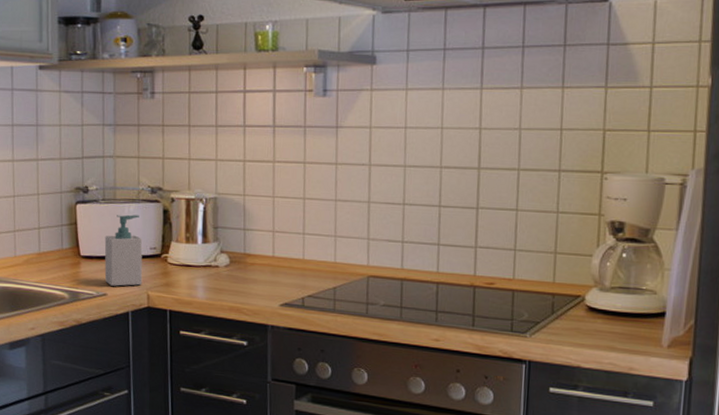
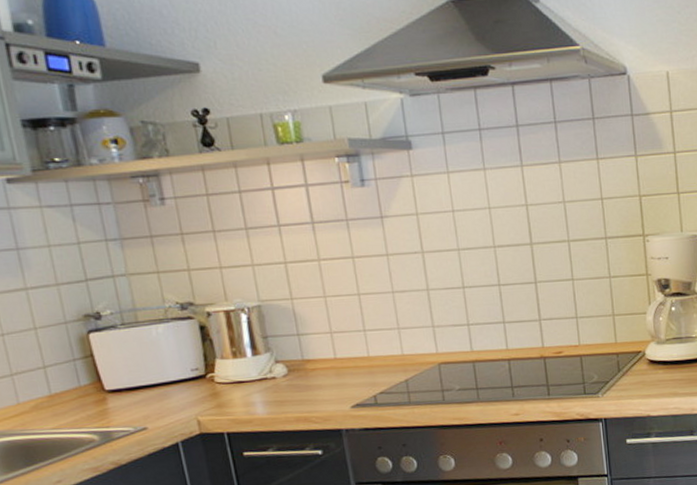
soap bottle: present [104,214,143,286] -> none [132,336,189,418]

